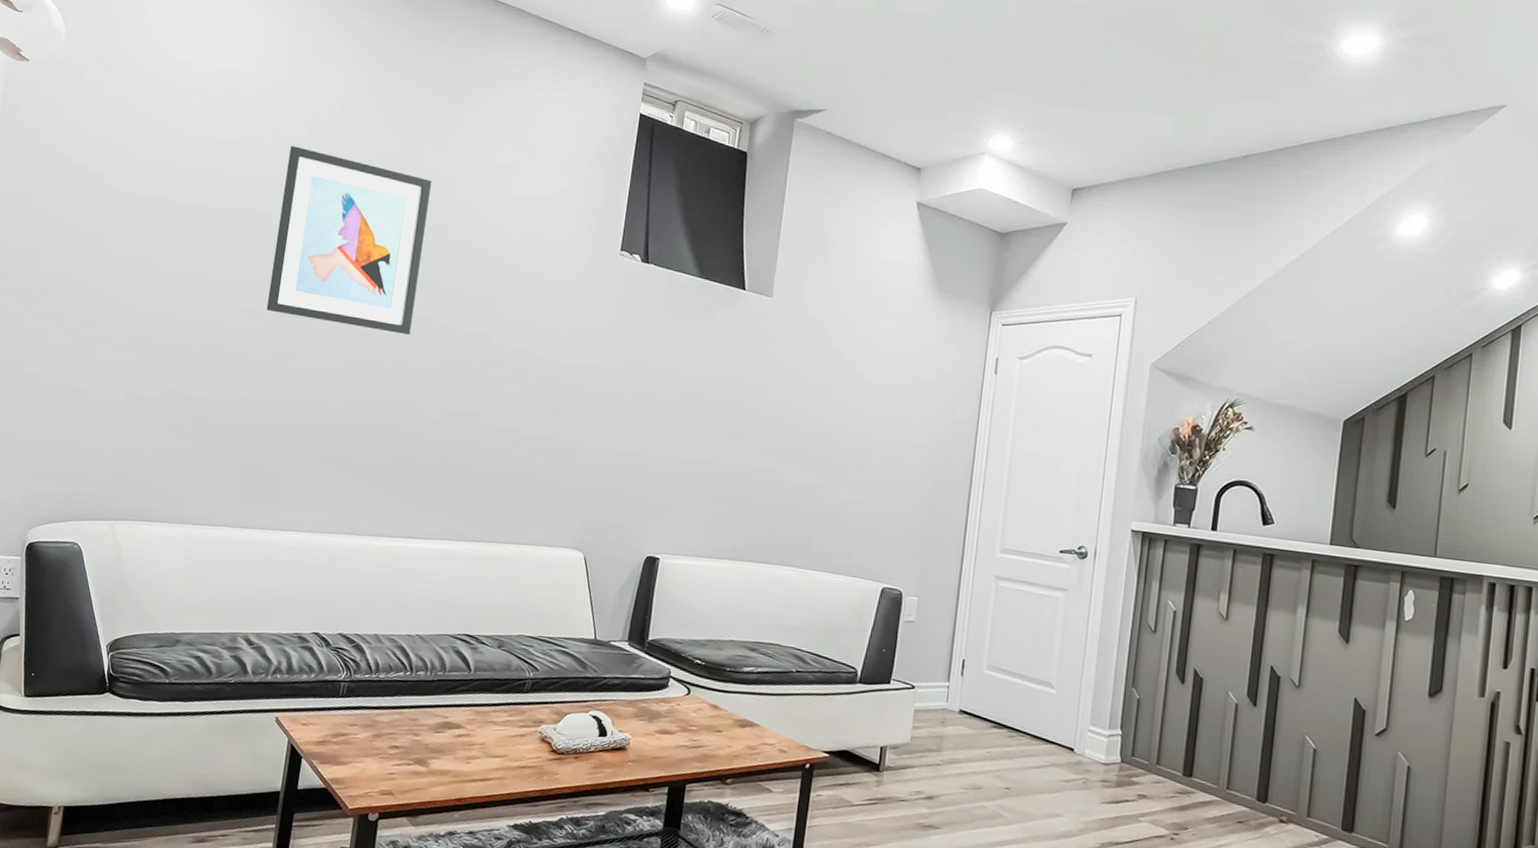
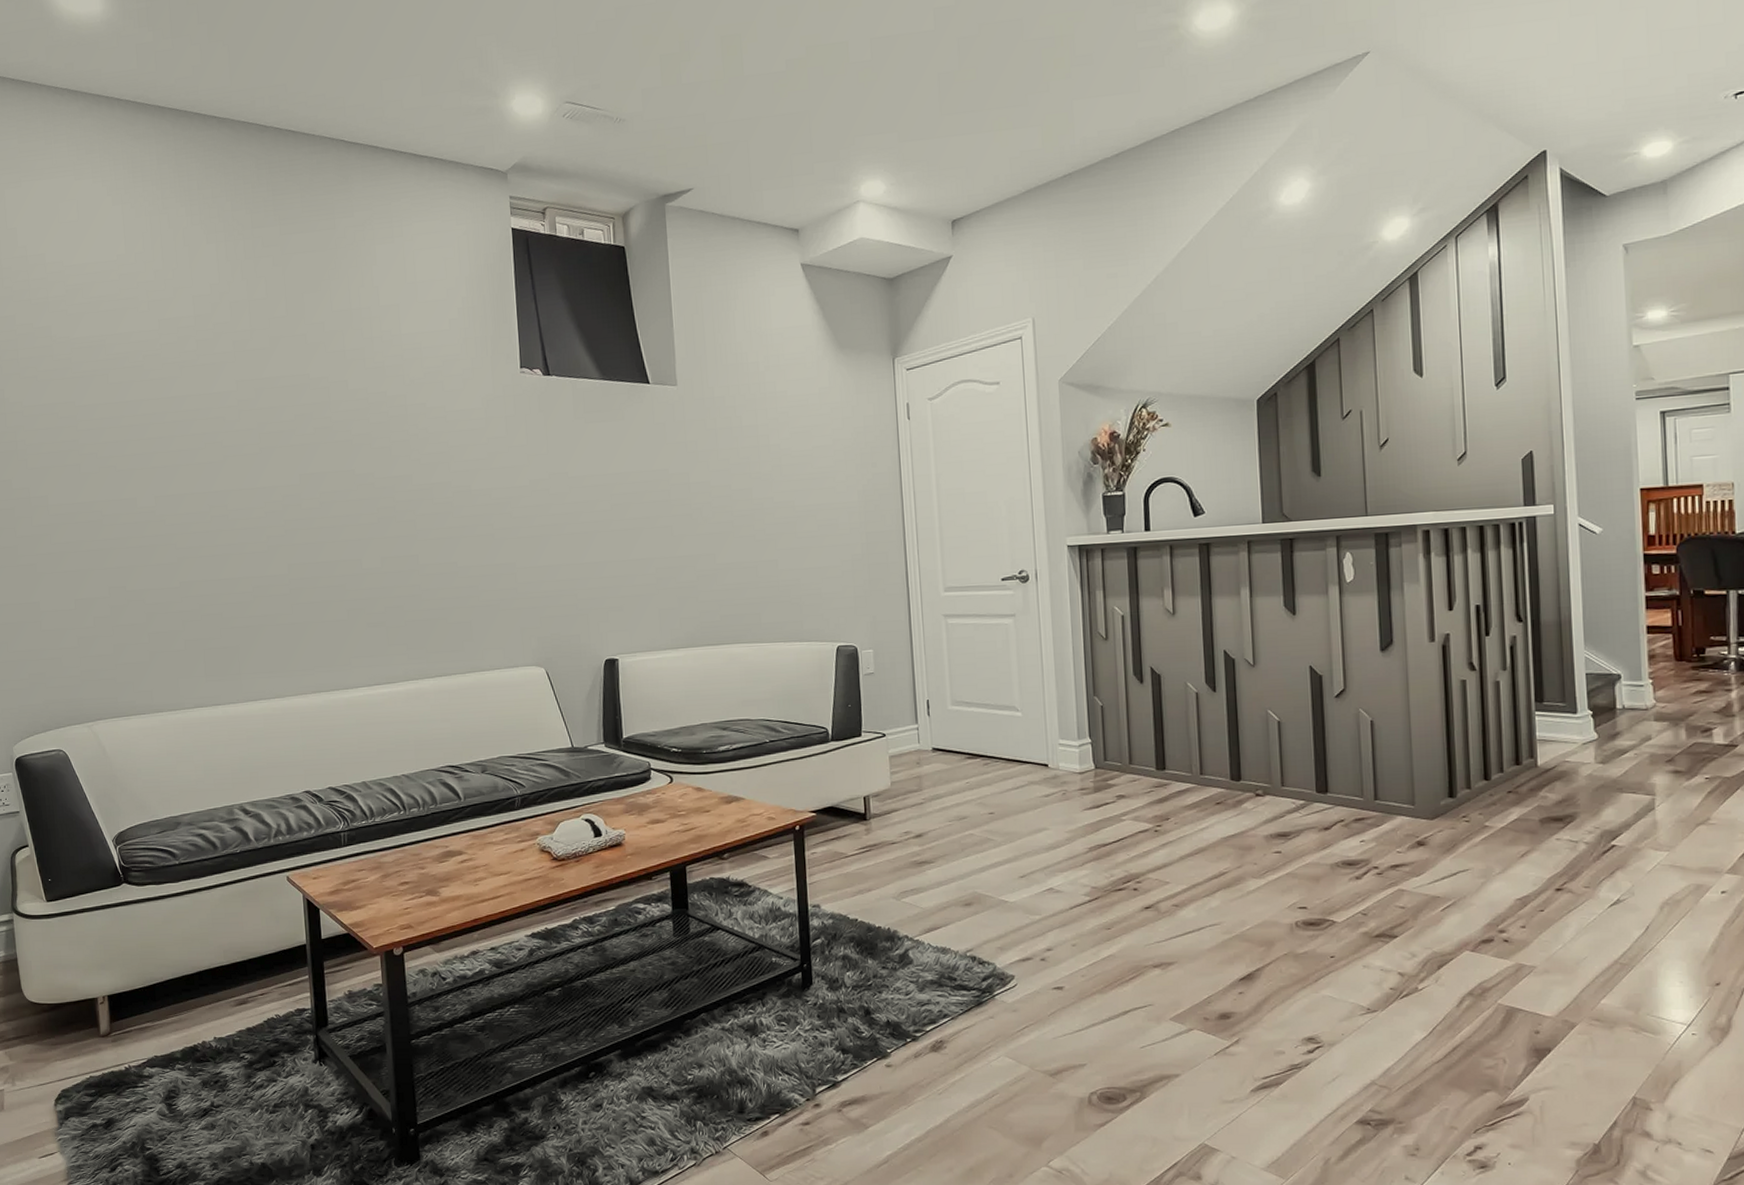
wall art: present [266,146,432,335] -> none [178,326,334,494]

